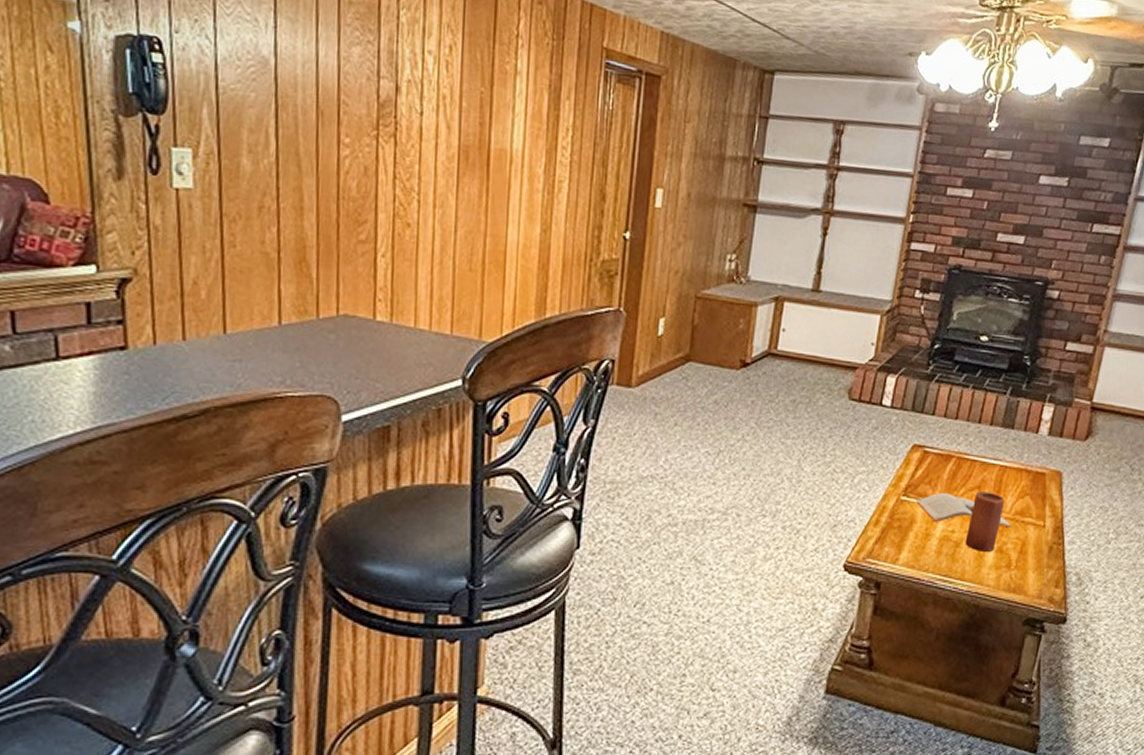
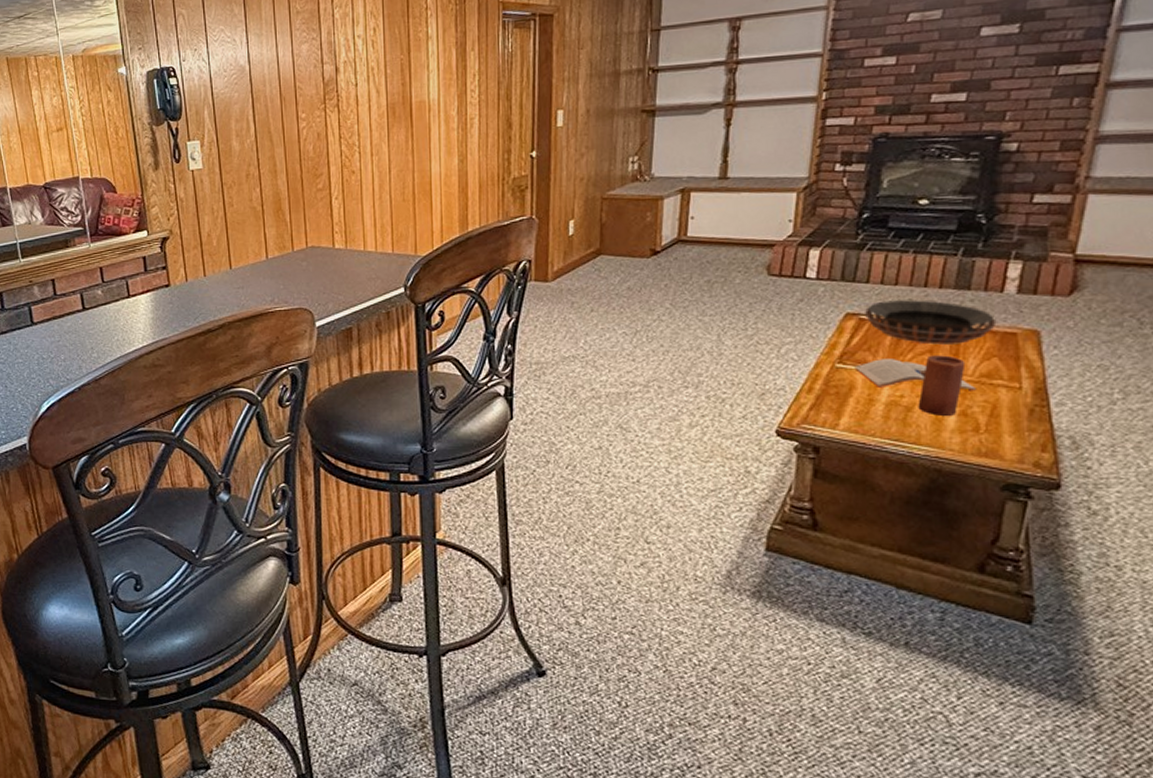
decorative bowl: none [928,434,1031,482] -> present [864,300,997,345]

